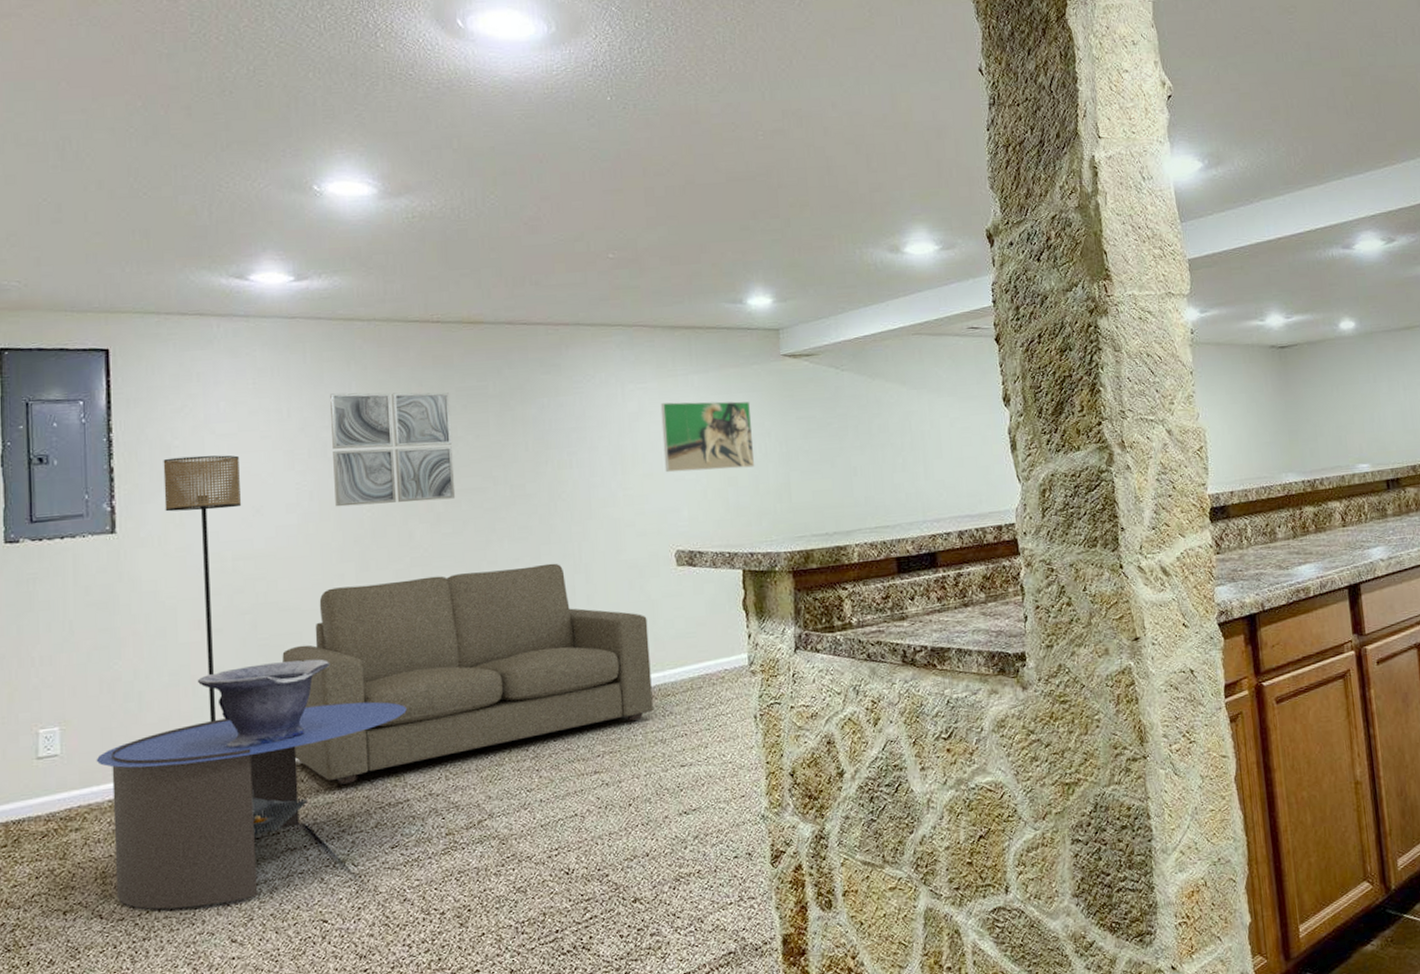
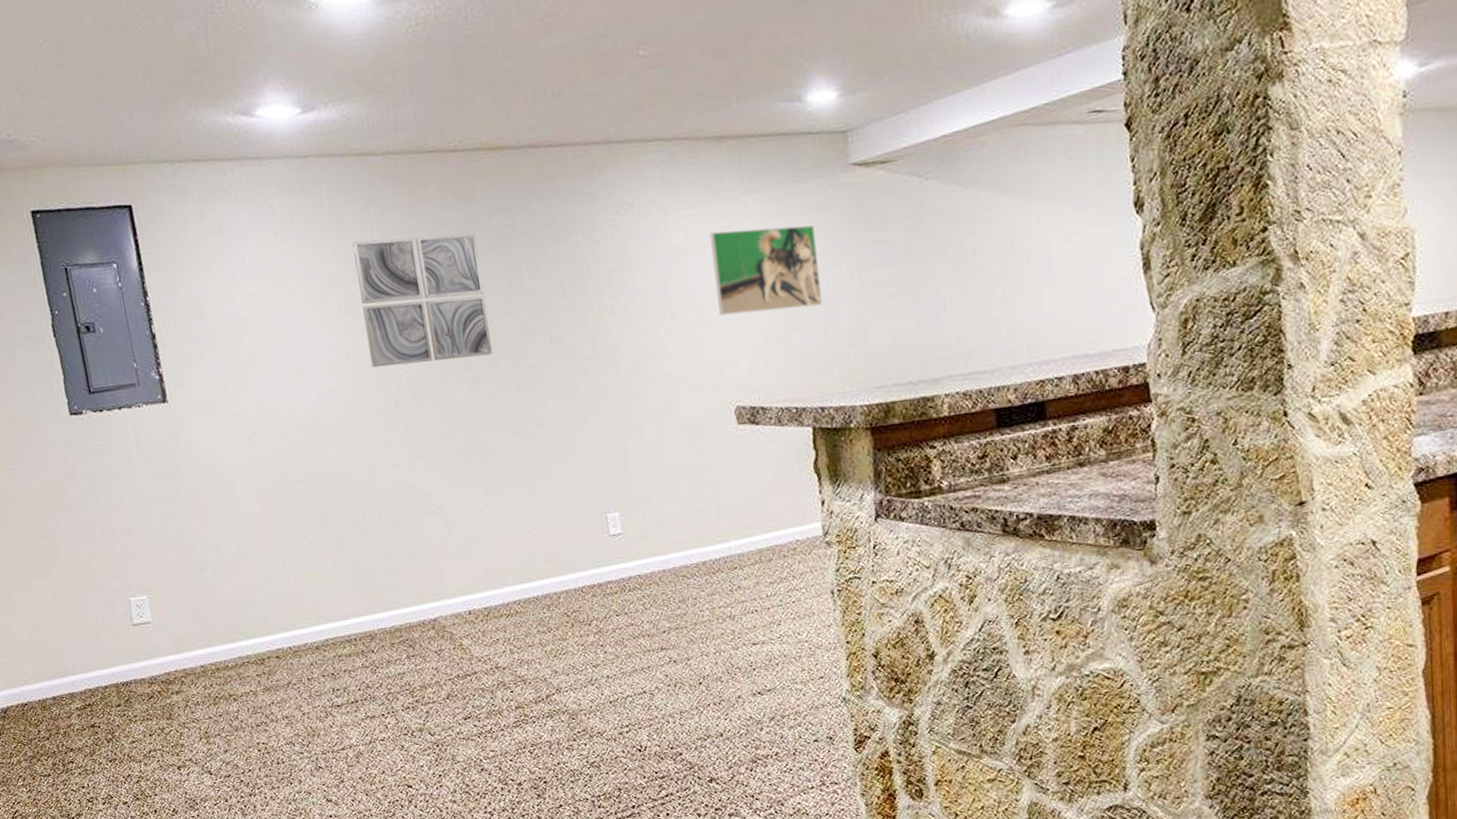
coffee table: present [96,701,407,910] -> none [183,573,466,769]
floor lamp: present [163,455,242,723] -> none [200,315,286,593]
decorative bowl: present [198,659,330,749] -> none [264,529,386,619]
sofa: present [282,563,653,785] -> none [338,424,720,656]

